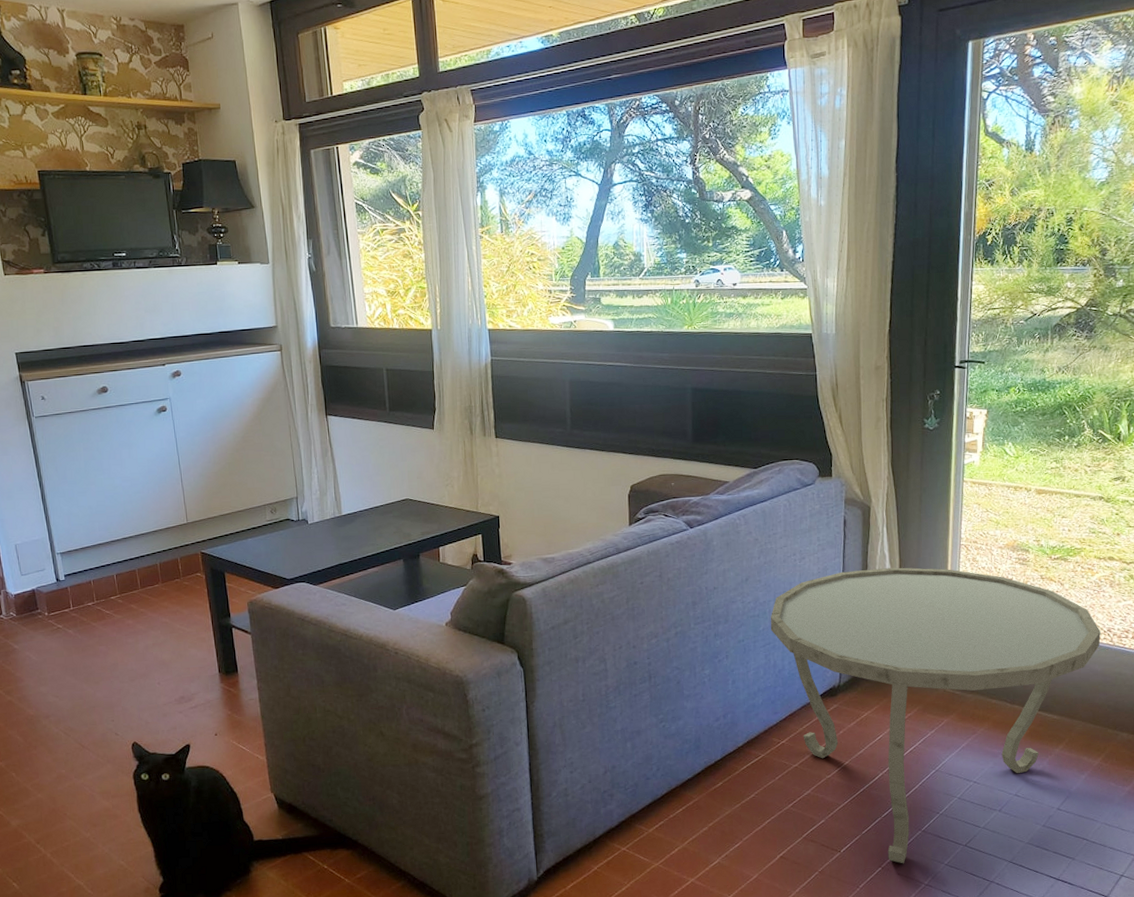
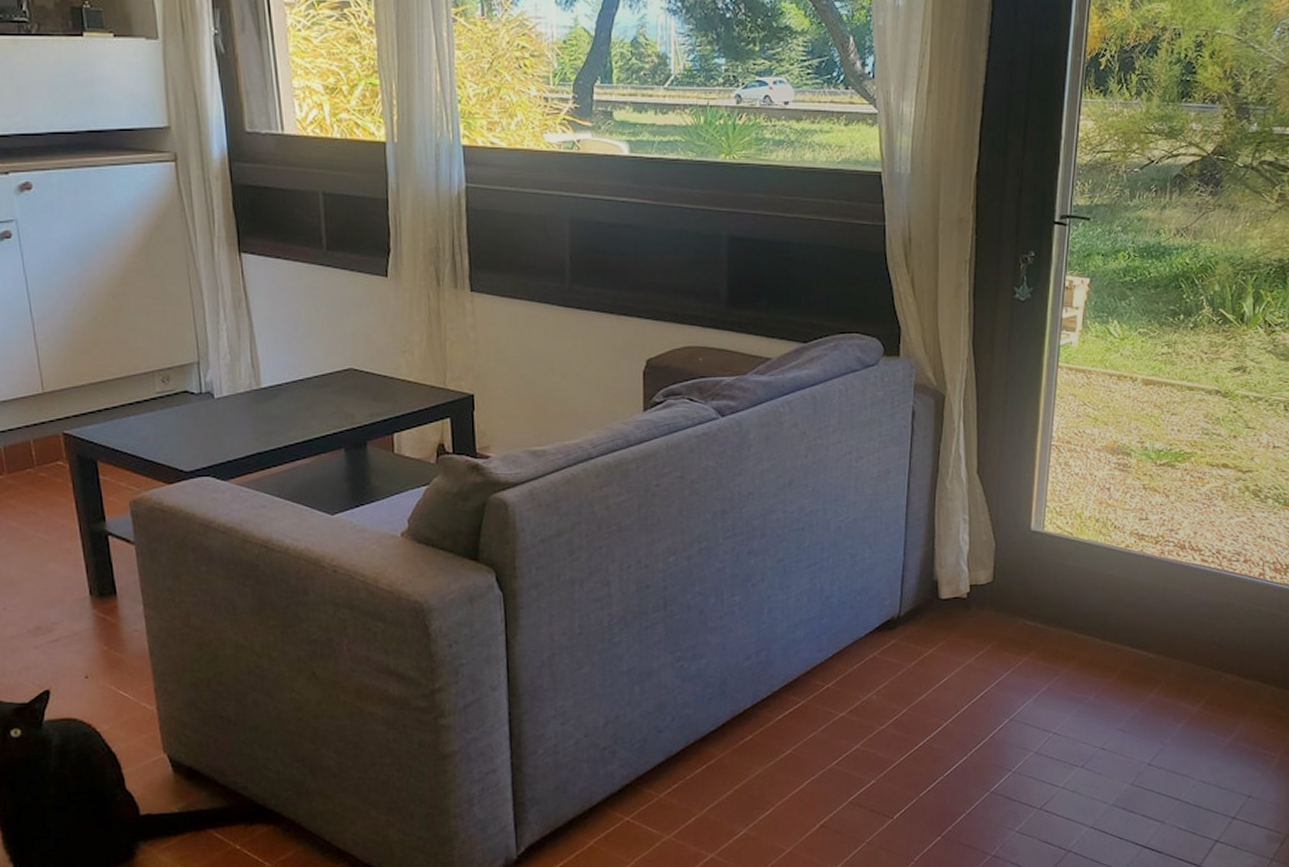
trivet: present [770,567,1101,864] -> none [817,471,1208,832]

